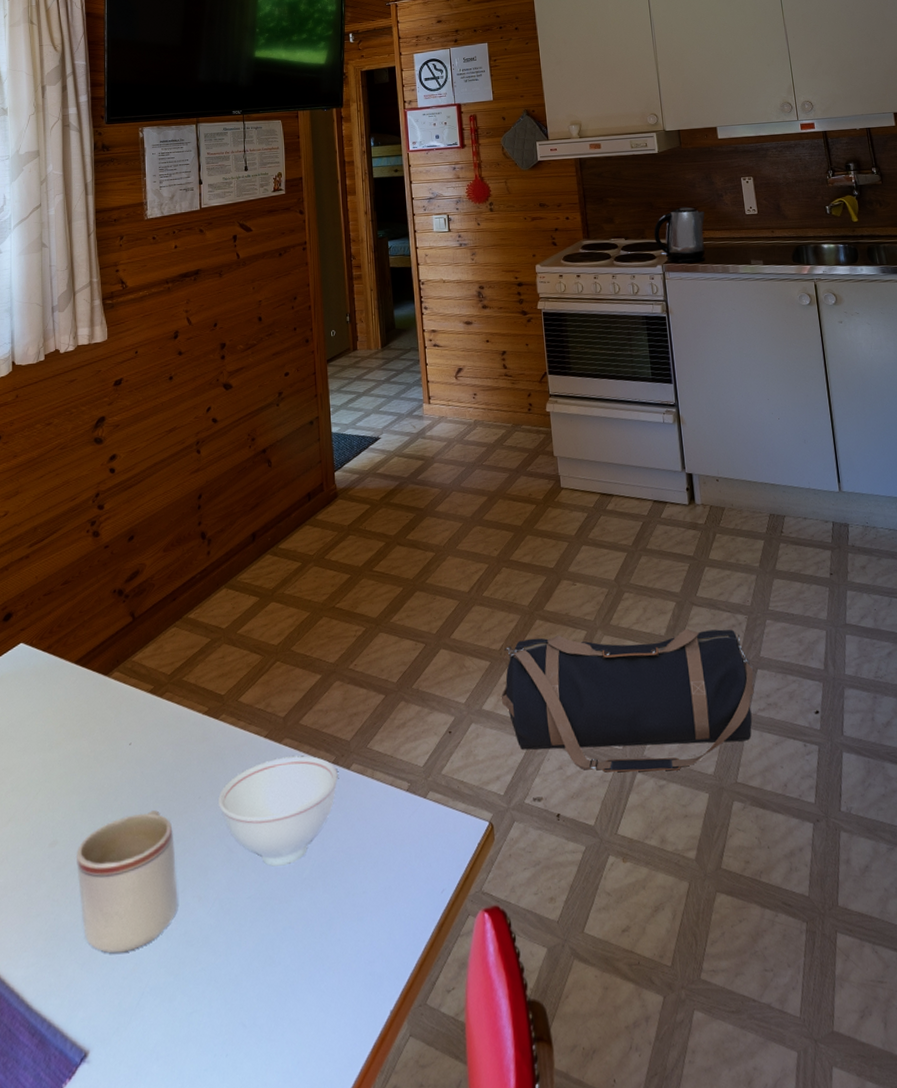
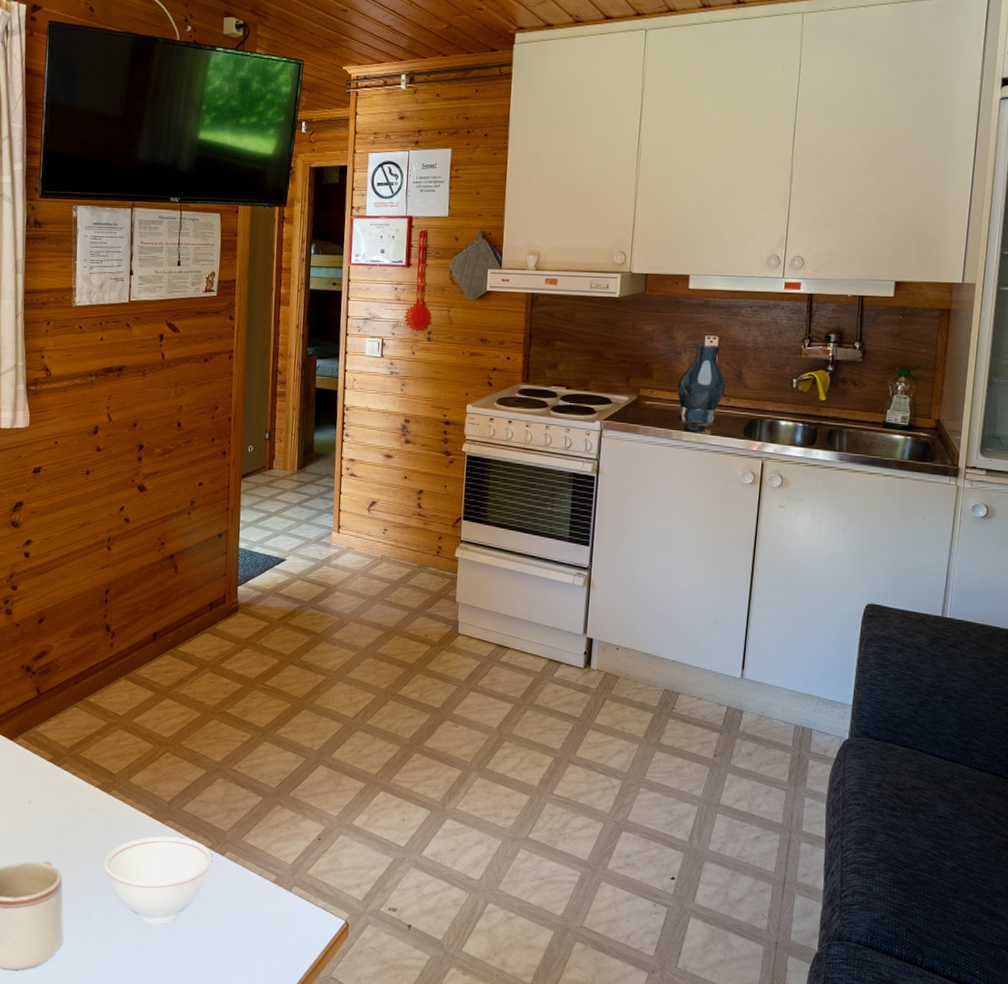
duffel bag: present [501,628,754,773] -> none [371,769,619,907]
kettle: present [653,207,706,264] -> none [598,361,658,424]
vase: none [725,185,768,264] -> present [677,344,726,432]

